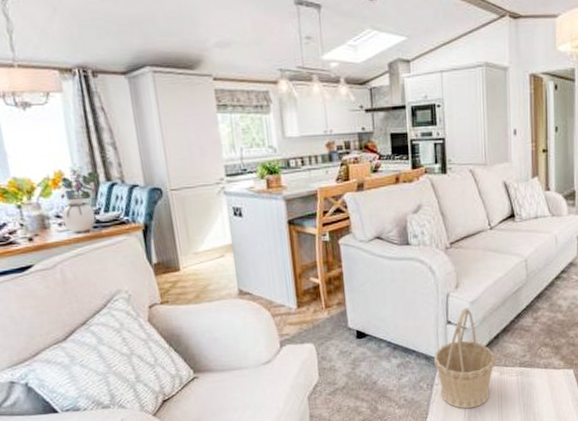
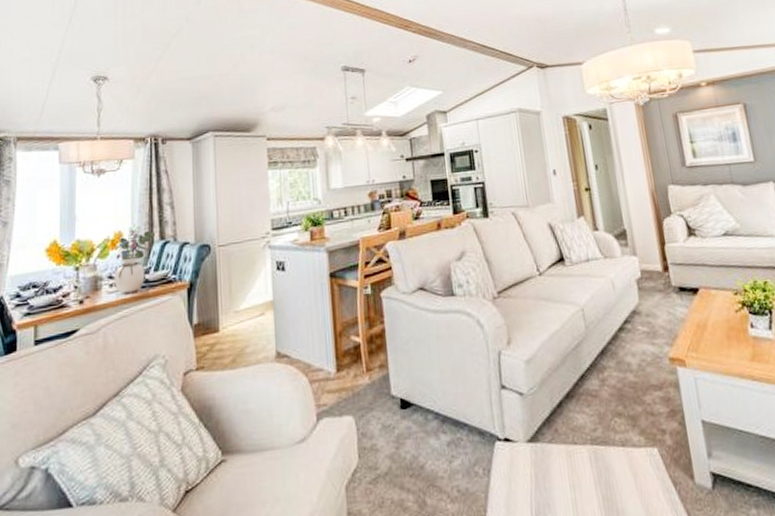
basket: present [433,308,496,409] -> none [488,368,562,504]

